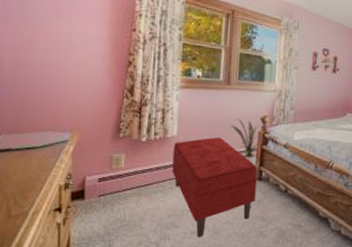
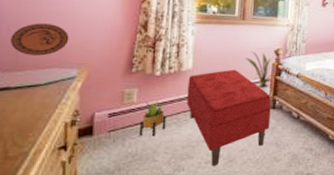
decorative plate: none [11,87,62,119] -> present [11,23,69,56]
potted plant: none [126,167,153,203] -> present [138,100,167,136]

